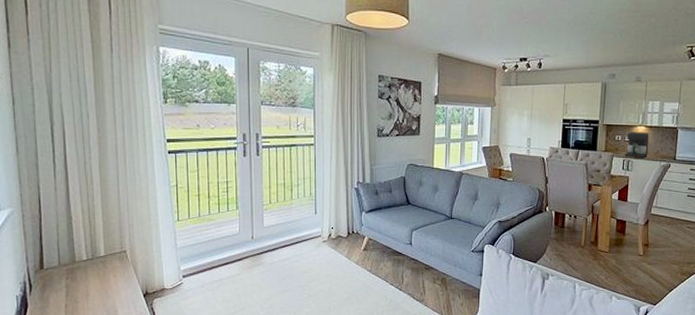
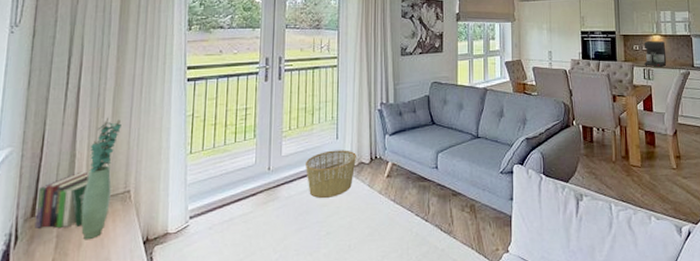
books: none [43,233,88,279] -> present [34,172,89,228]
vase: none [84,184,111,291] -> present [80,117,121,240]
basket: none [286,224,334,265] -> present [305,150,356,198]

